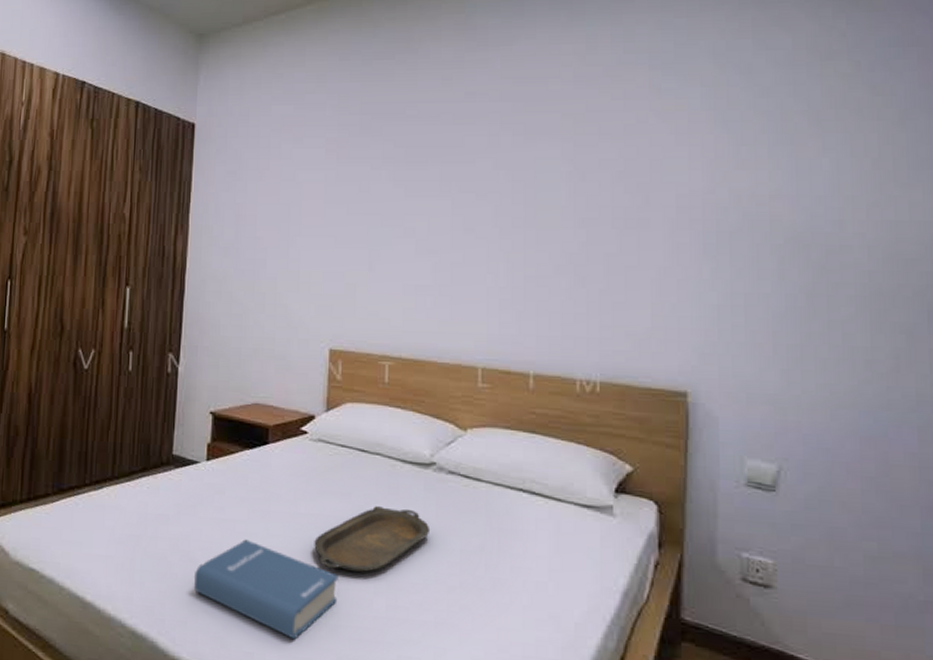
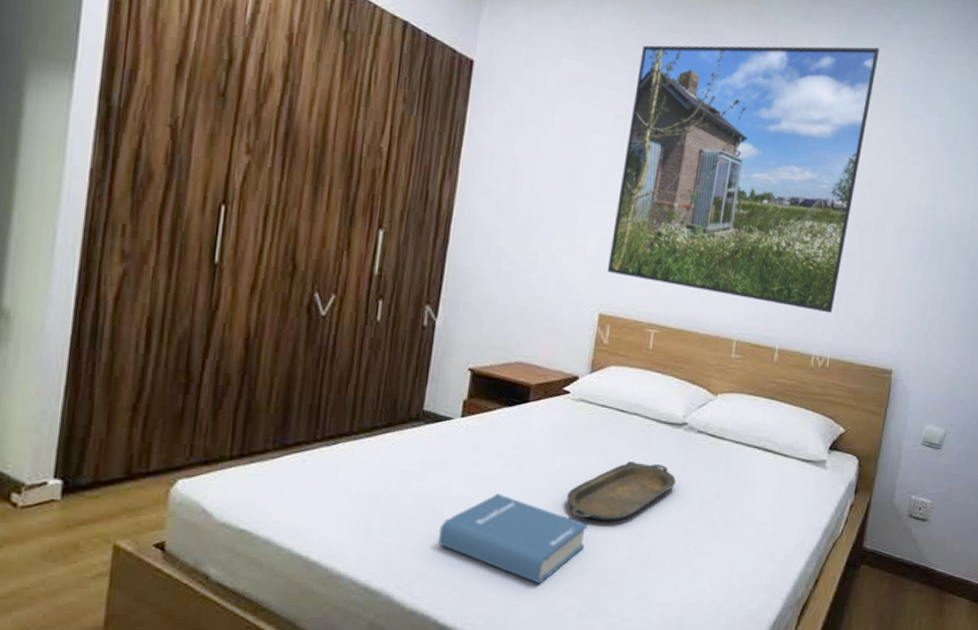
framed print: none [333,26,612,329] -> present [606,45,880,314]

